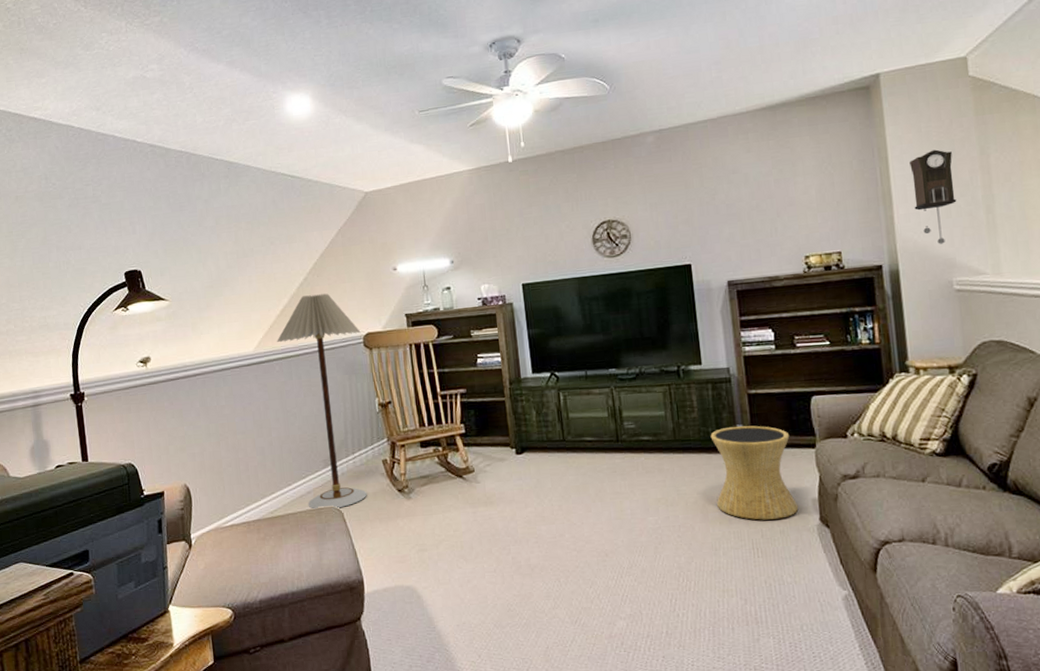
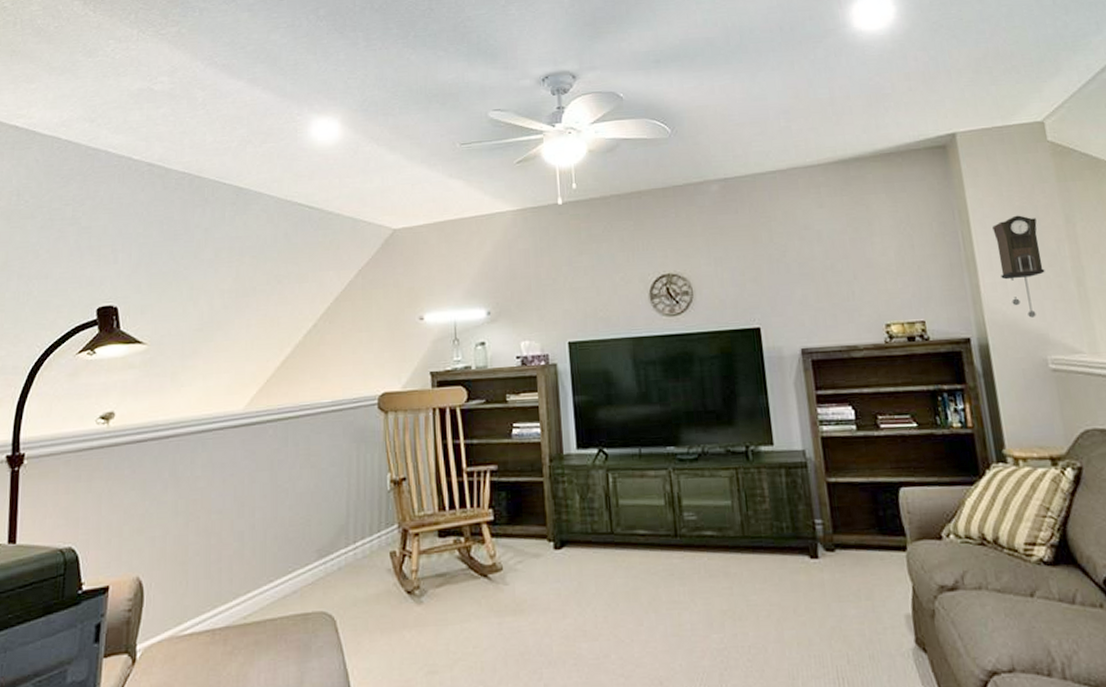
floor lamp: present [277,293,367,510] -> none [273,344,376,616]
side table: present [710,425,799,520] -> none [784,521,890,641]

